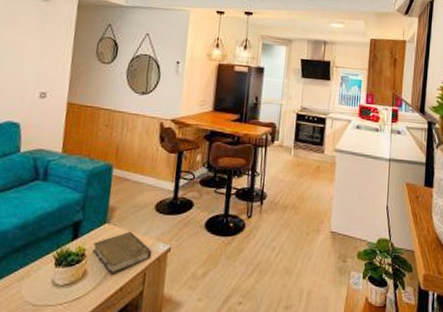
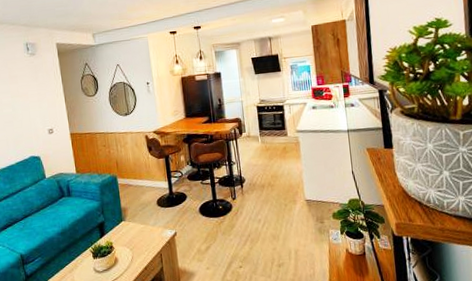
book: present [93,231,152,274] -> none [117,224,163,259]

